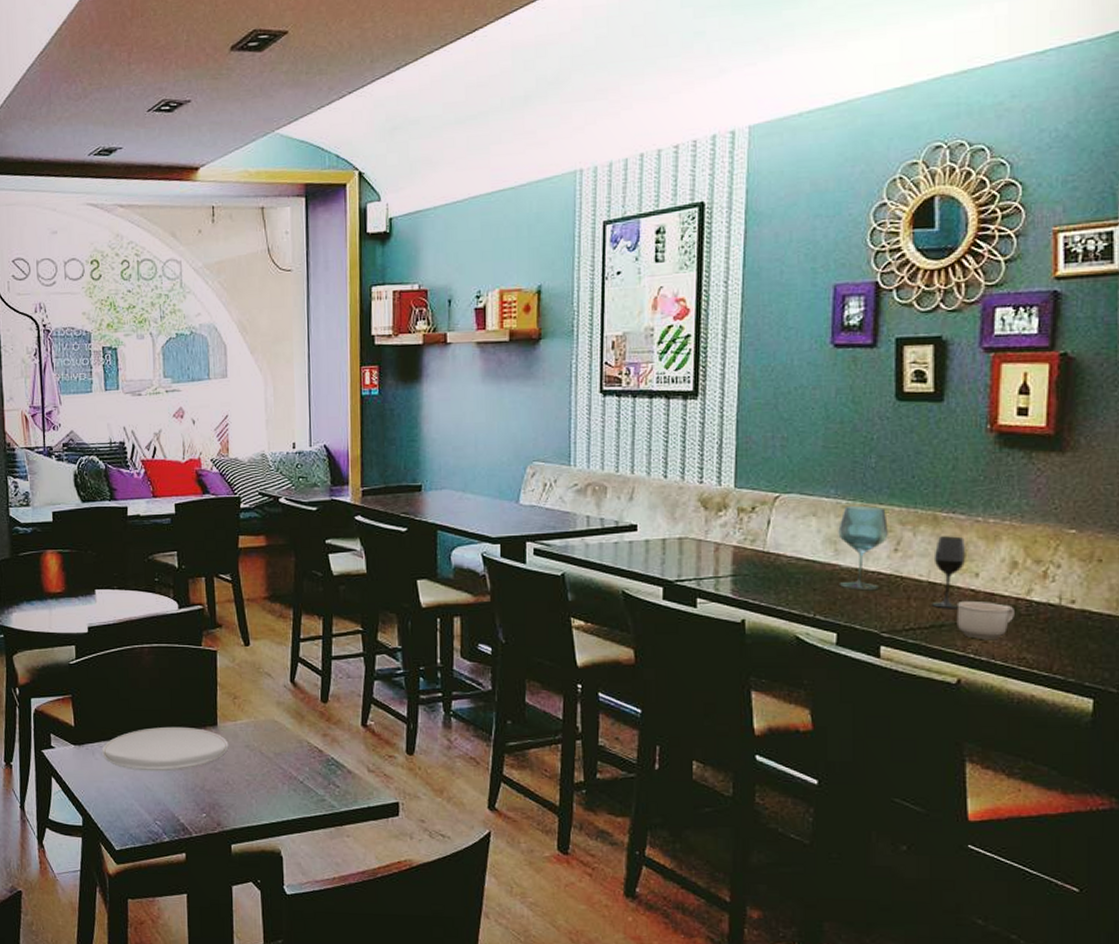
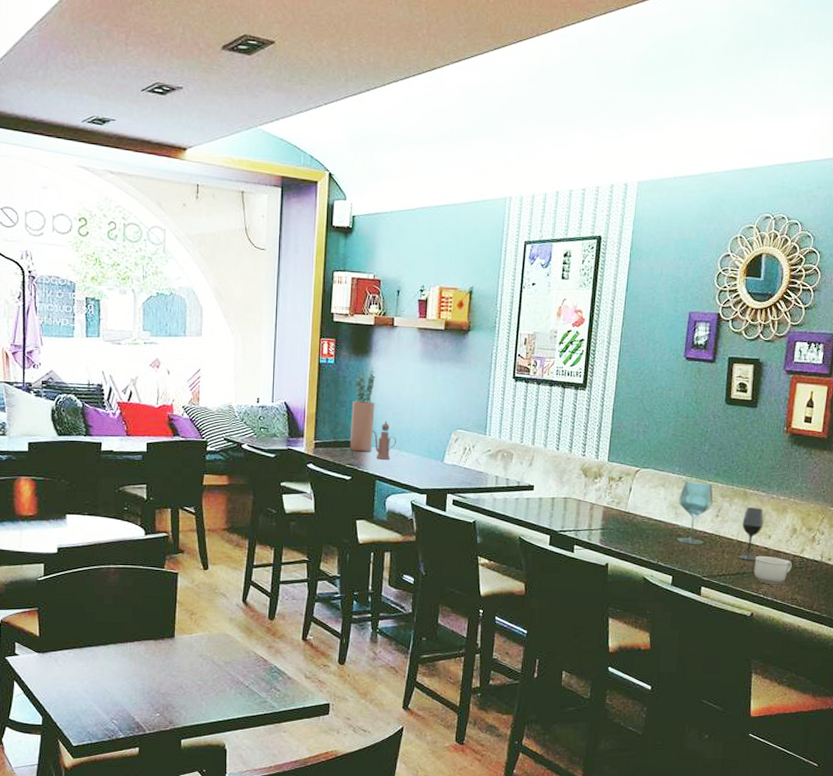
plate: present [102,726,229,772] -> none [65,637,184,677]
vase: none [402,393,431,499] -> present [349,366,375,453]
coffeepot: none [429,457,460,506] -> present [372,420,397,461]

